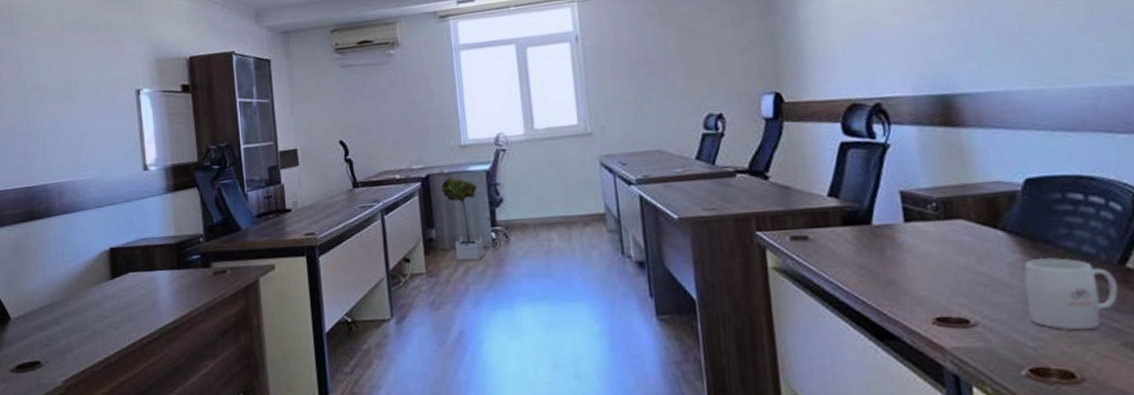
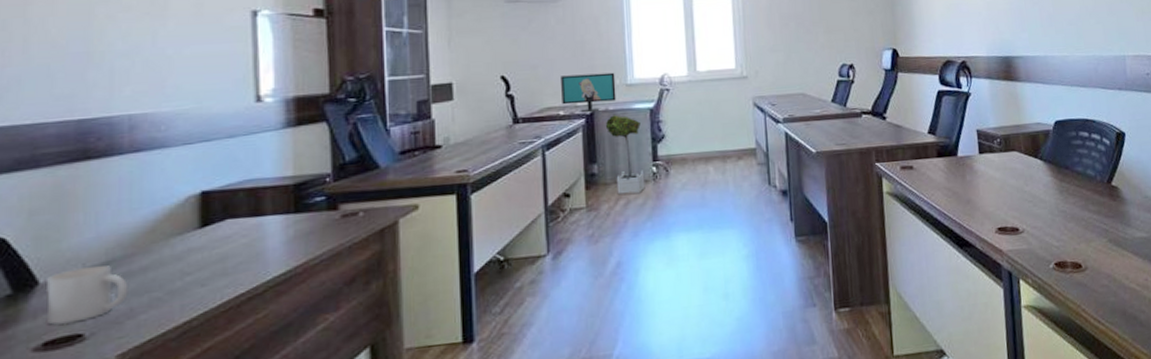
mug: none [15,306,67,353] -> present [45,265,129,326]
computer monitor: none [395,133,451,175] -> present [561,72,617,112]
mug: present [1023,258,1119,331] -> none [1052,179,1107,233]

